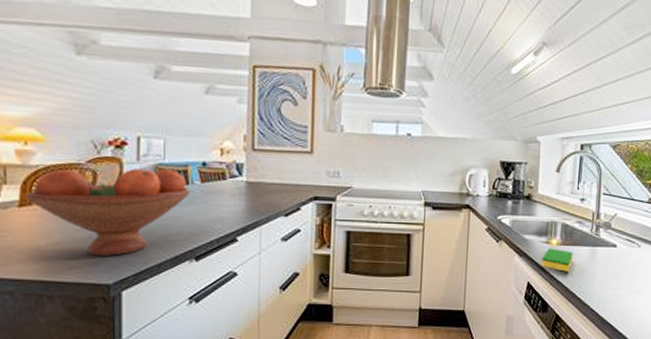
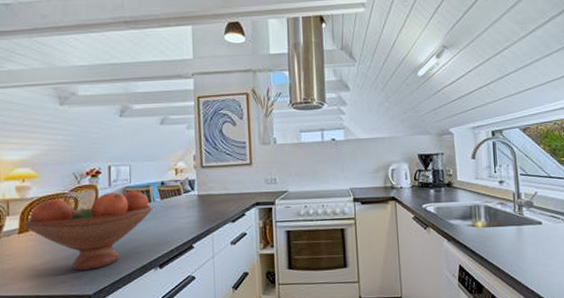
dish sponge: present [541,248,573,272] -> none [470,230,500,252]

